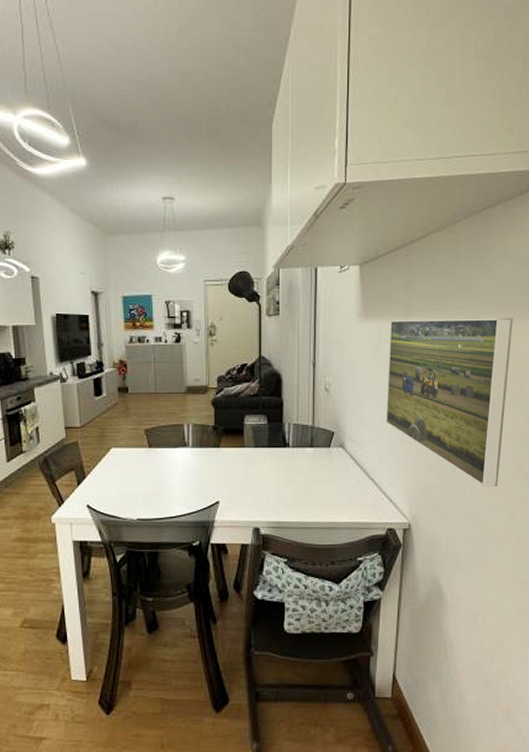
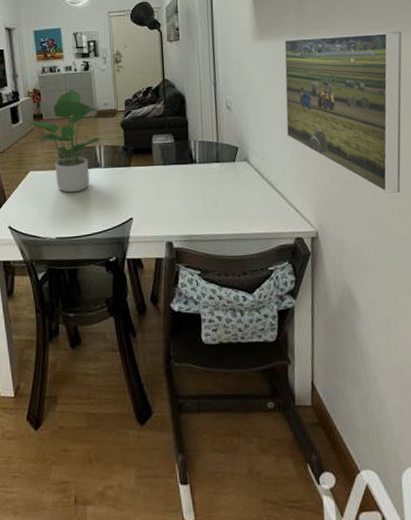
potted plant: none [112,362,189,472] -> present [28,89,101,193]

